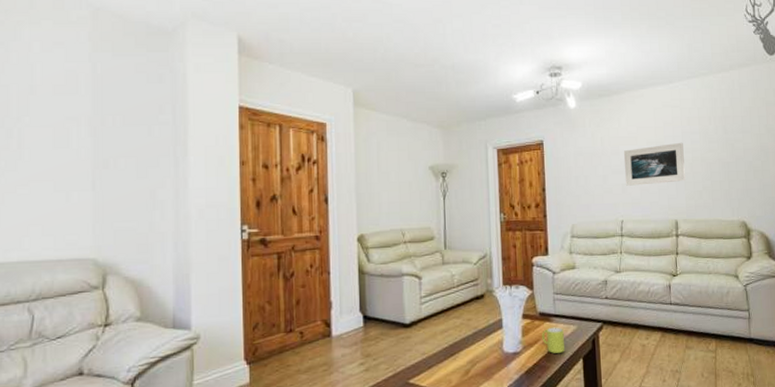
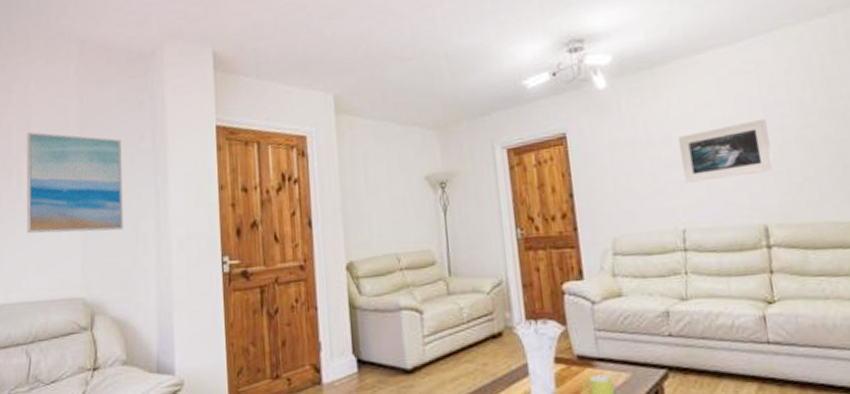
wall art: none [29,93,139,197] -> present [26,131,123,234]

